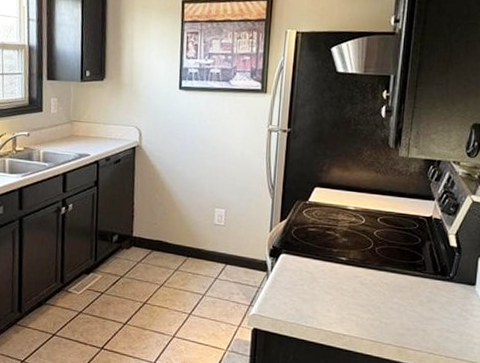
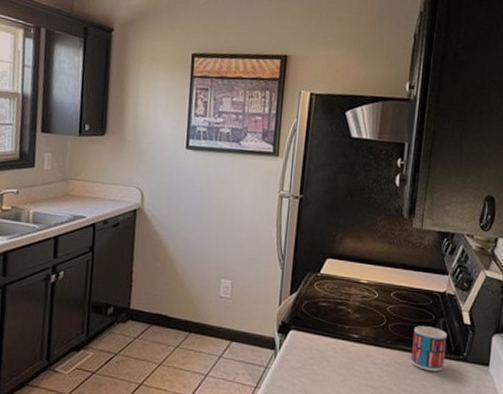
mug: none [397,248,434,291] -> present [410,326,448,371]

